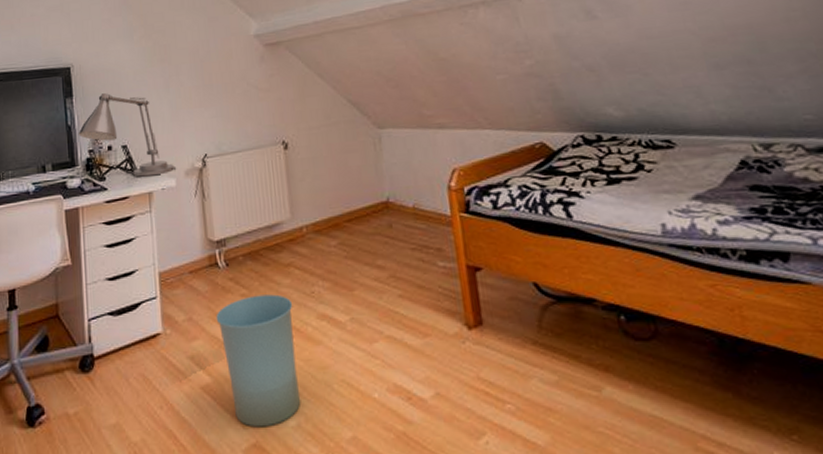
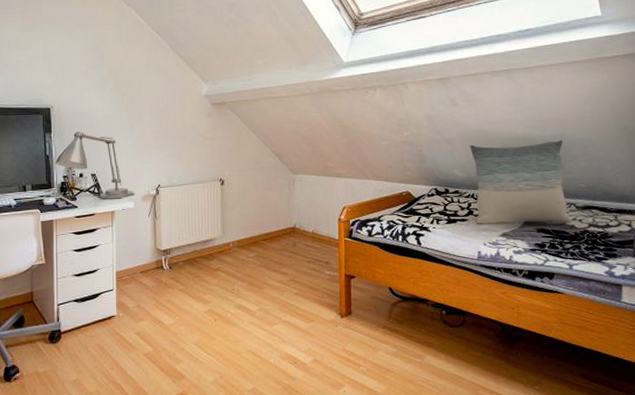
waste bin: present [216,294,301,428] -> none [159,290,218,382]
pillow: none [624,52,805,186] -> present [470,139,573,226]

